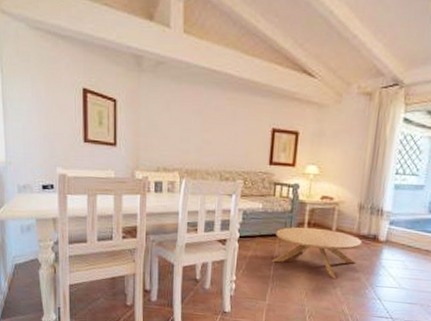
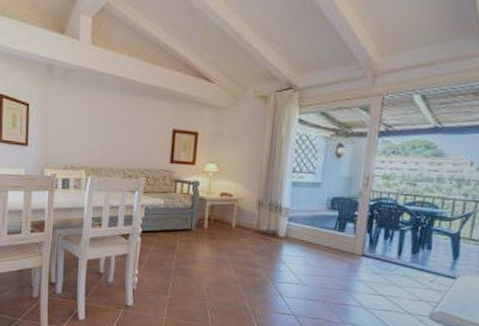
coffee table: present [271,227,362,279] -> none [172,222,262,275]

